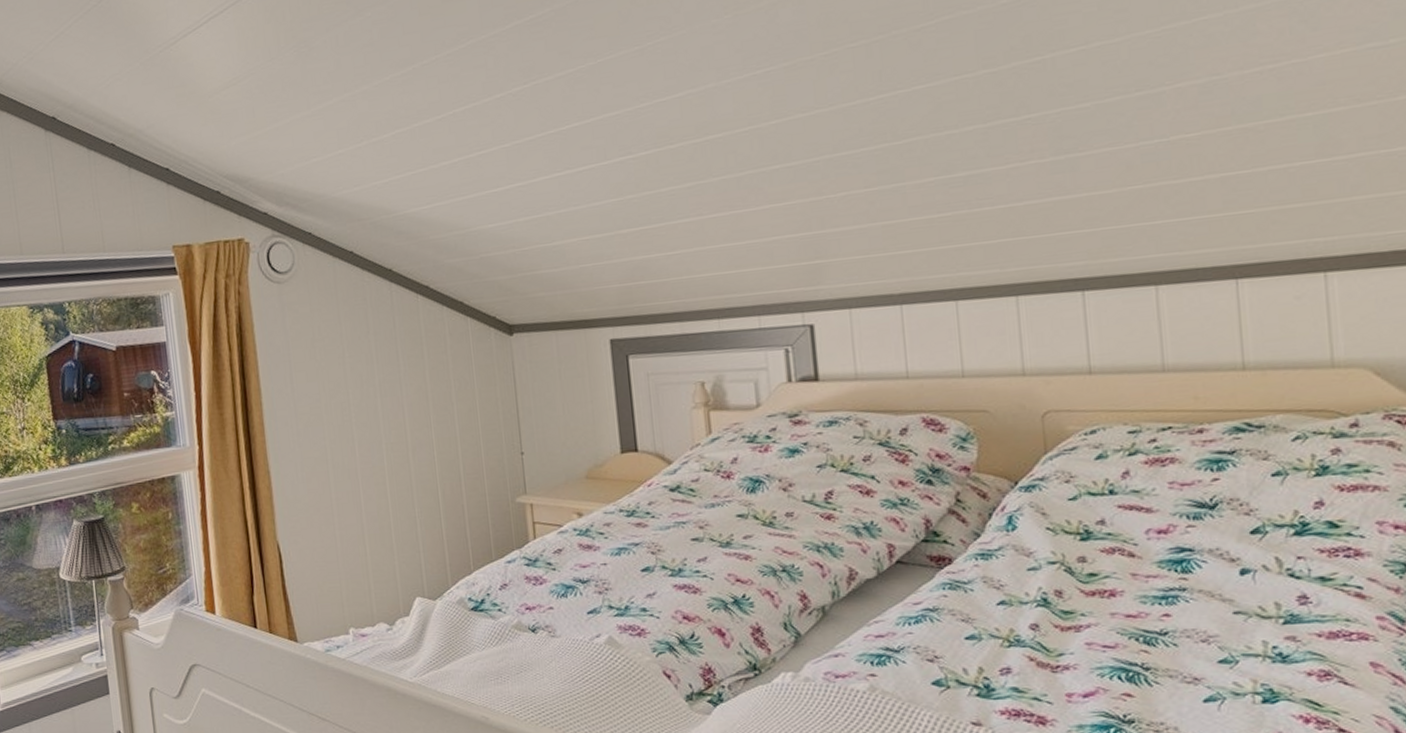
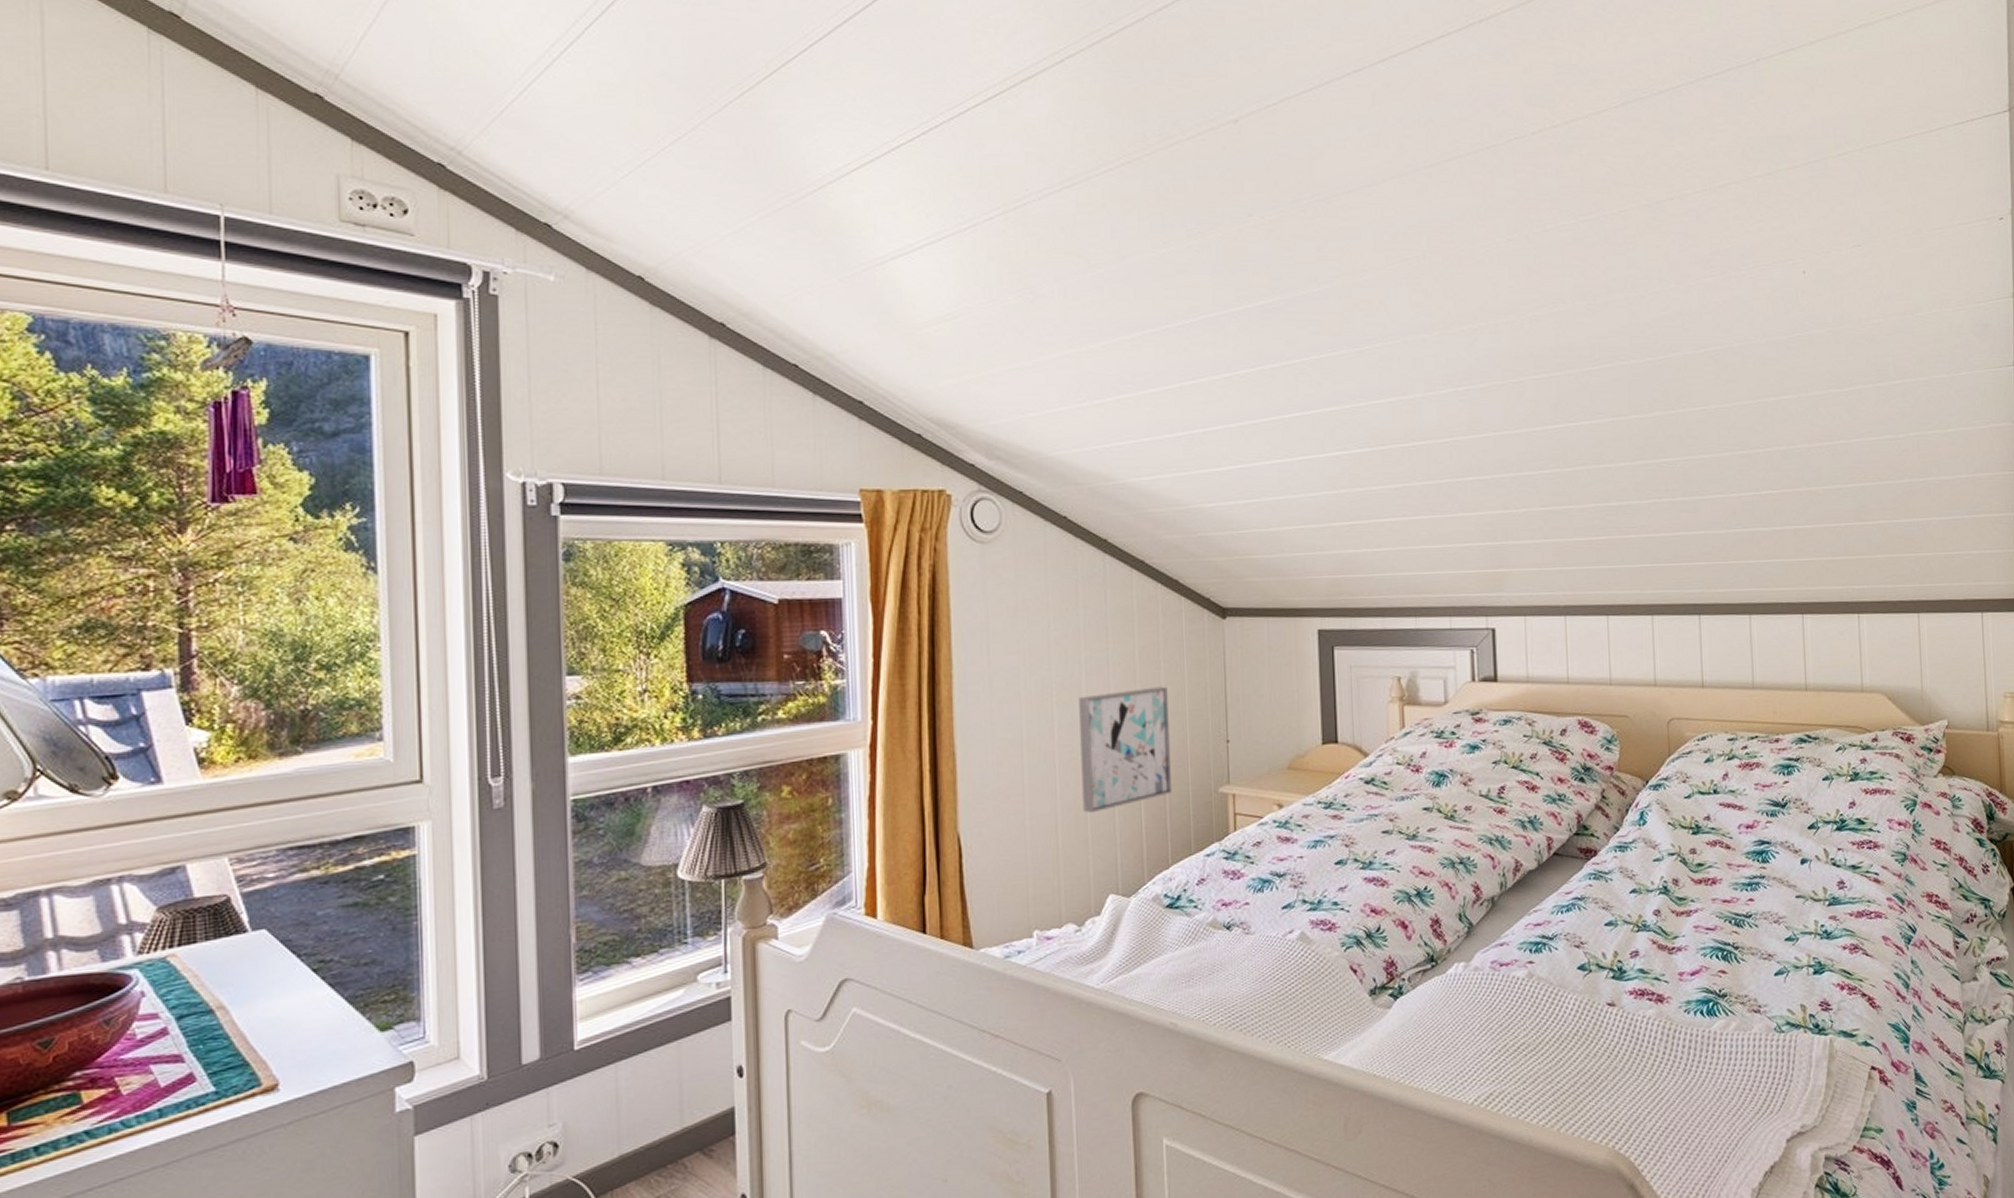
wall art: none [376,403,469,524] -> present [1079,686,1171,814]

